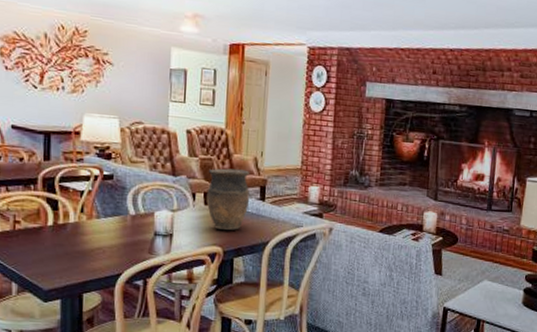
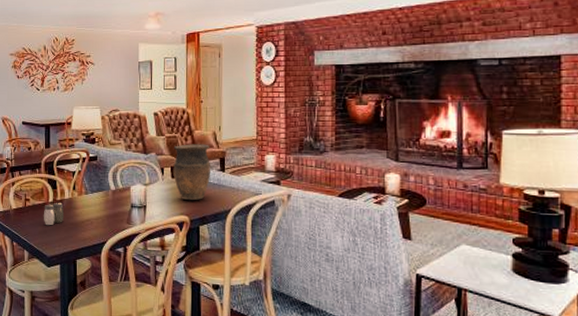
salt and pepper shaker: none [39,226,68,254] -> present [43,202,65,226]

